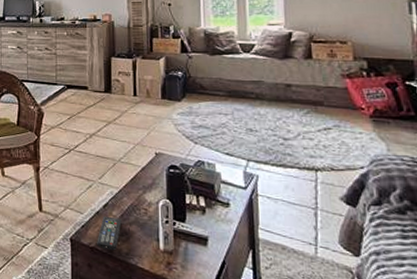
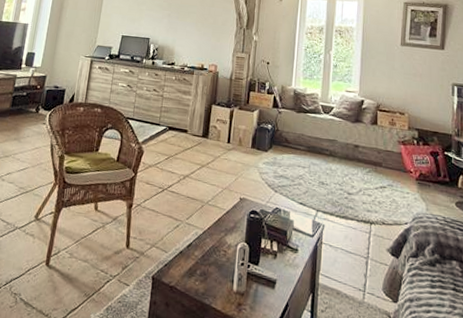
remote control: present [97,216,122,251] -> none [176,256,202,291]

